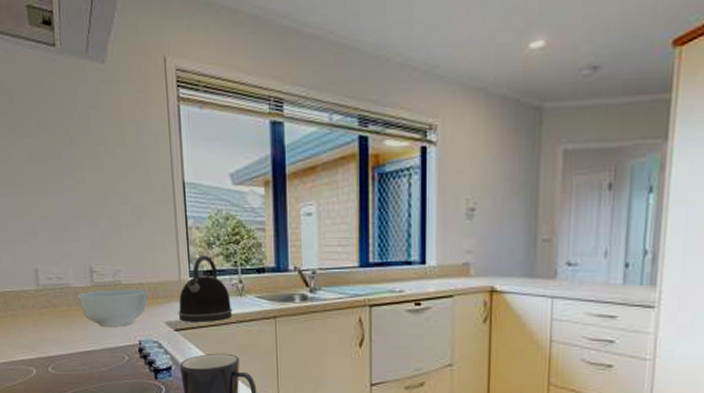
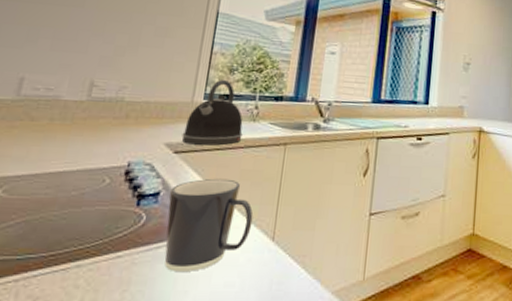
bowl: present [77,289,149,328] -> none [65,105,154,147]

